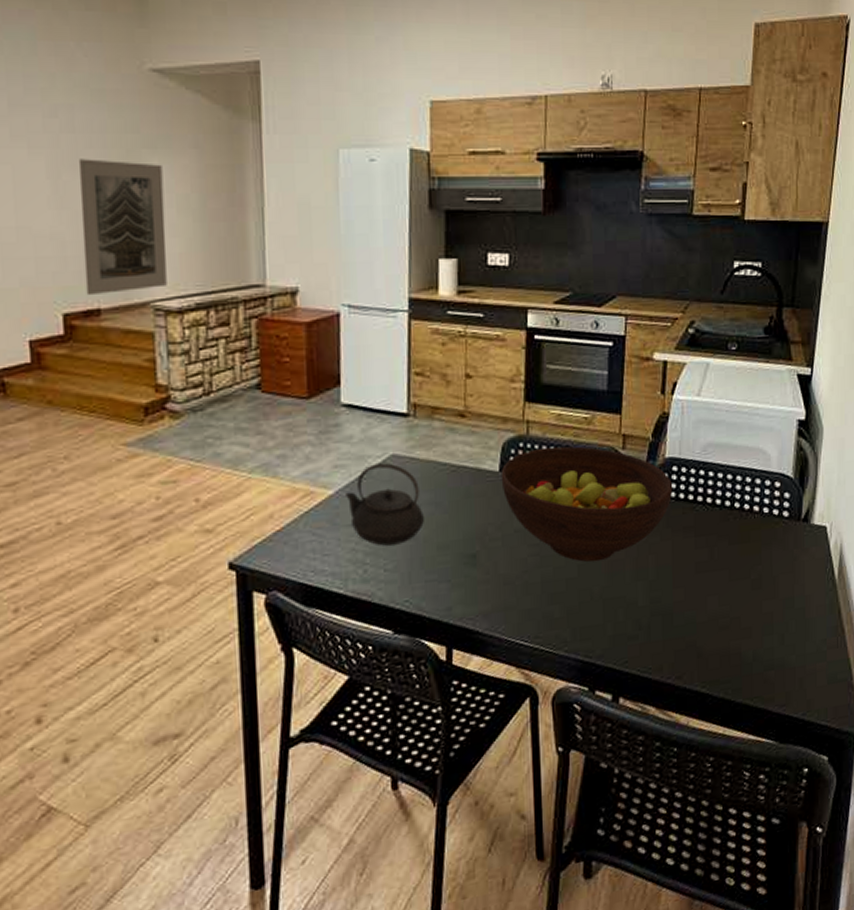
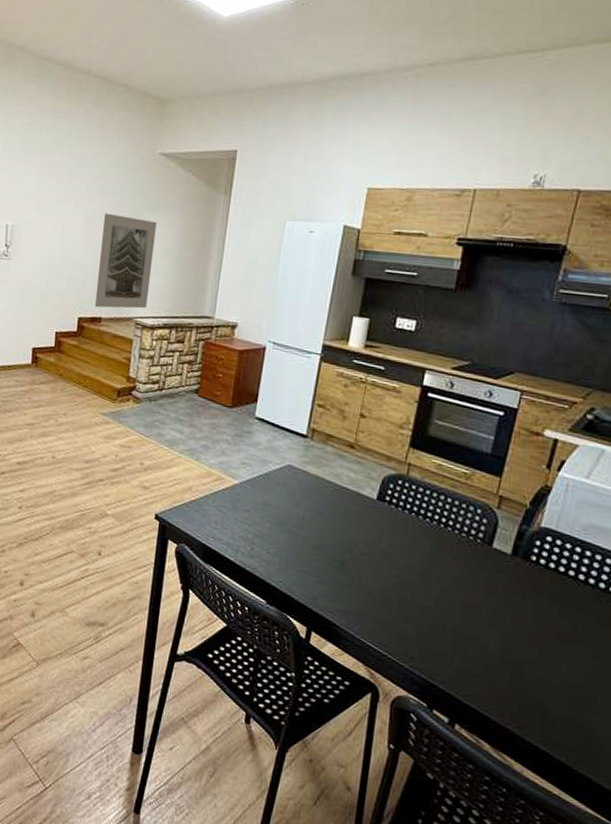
teapot: present [346,463,424,546] -> none [247,468,306,536]
fruit bowl: present [501,446,673,562] -> none [376,489,545,600]

